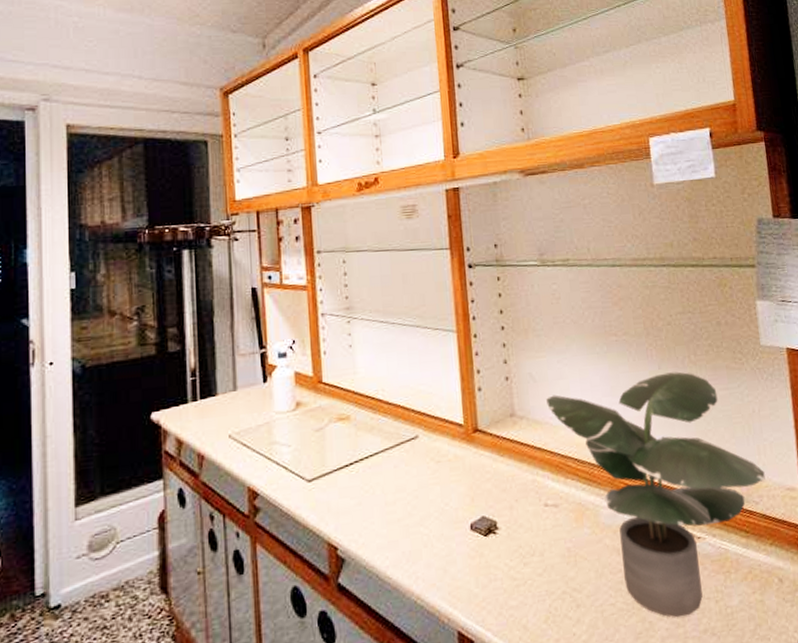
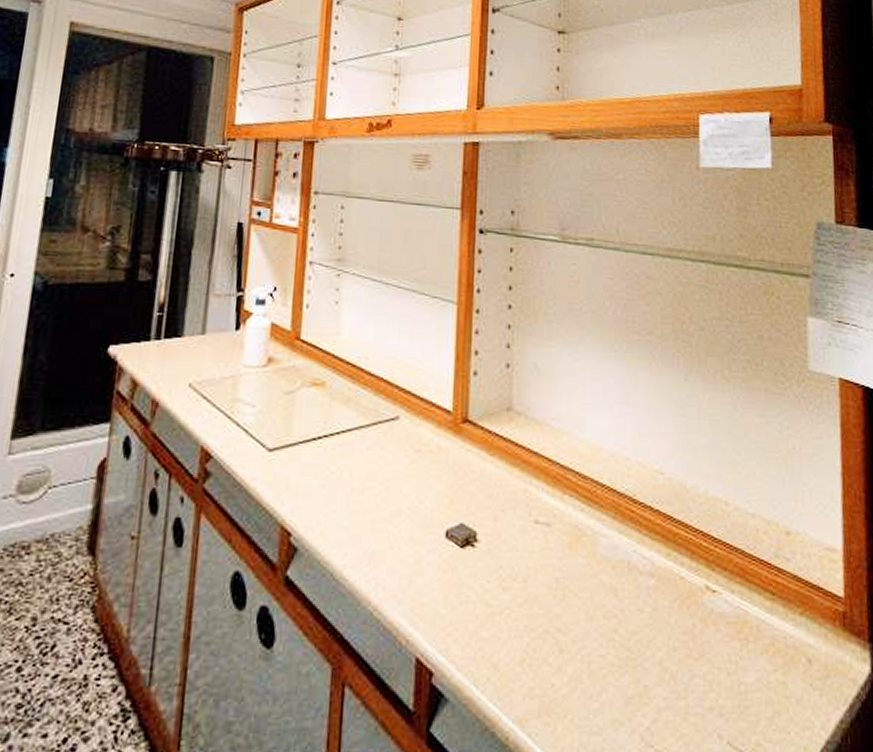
potted plant: present [546,372,765,617] -> none [550,386,801,686]

